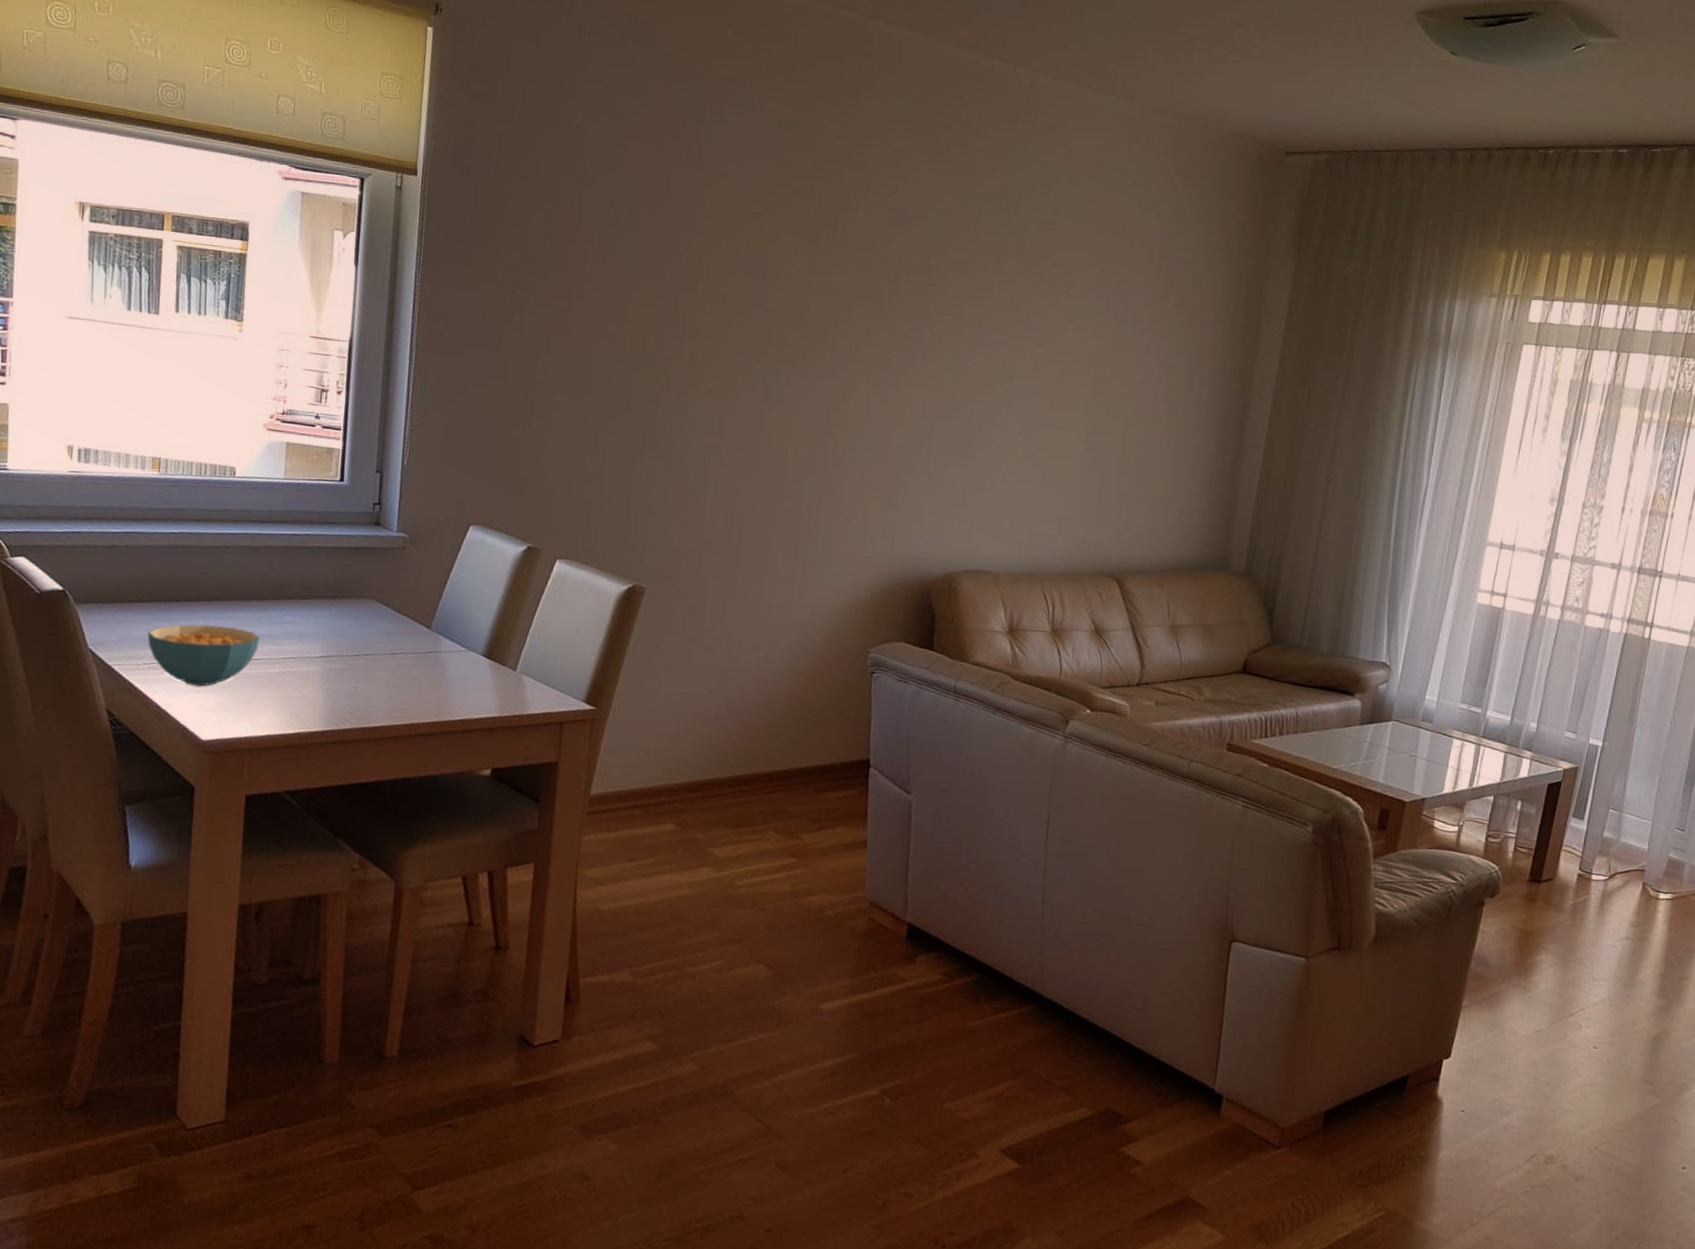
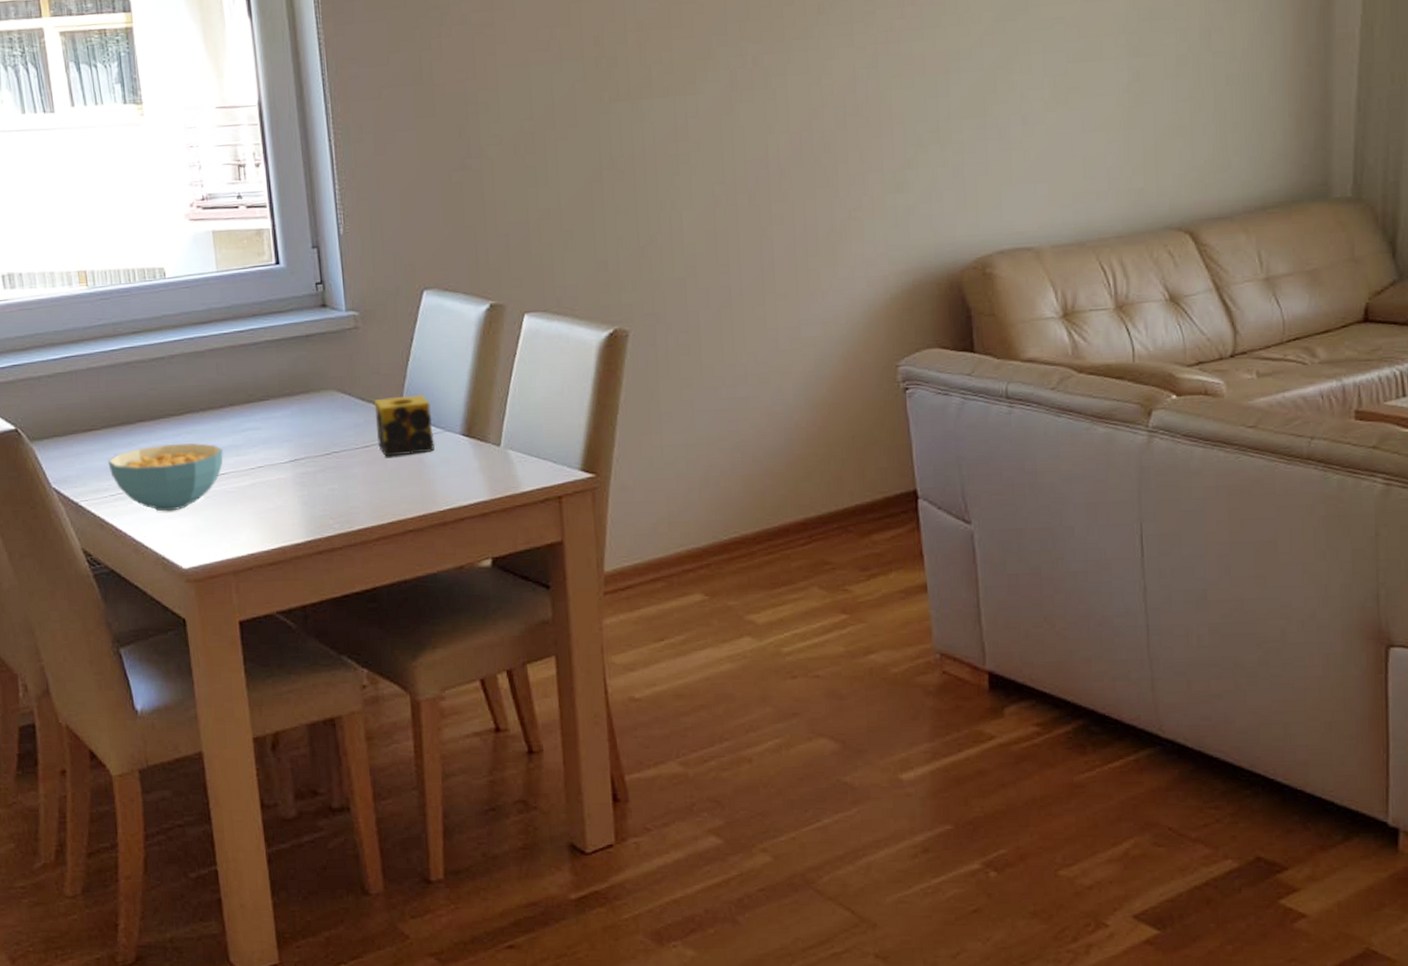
candle: none [405,613,459,667] -> present [374,394,435,457]

